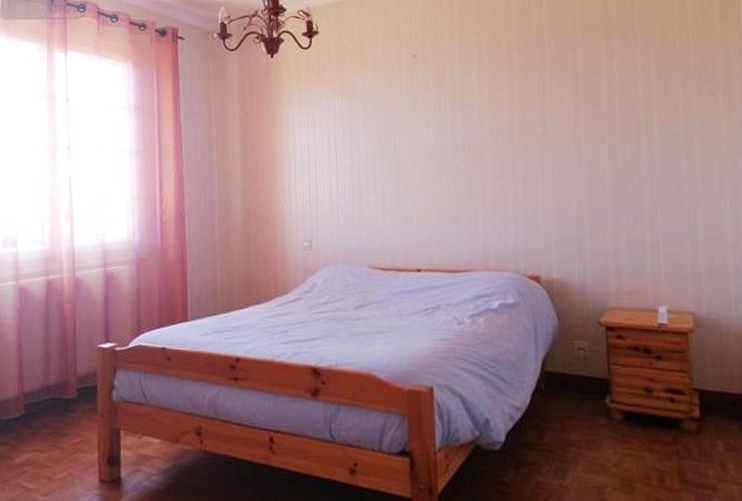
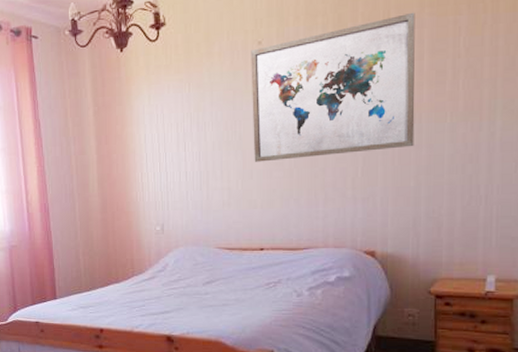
wall art: none [406,35,574,176] -> present [251,12,415,162]

